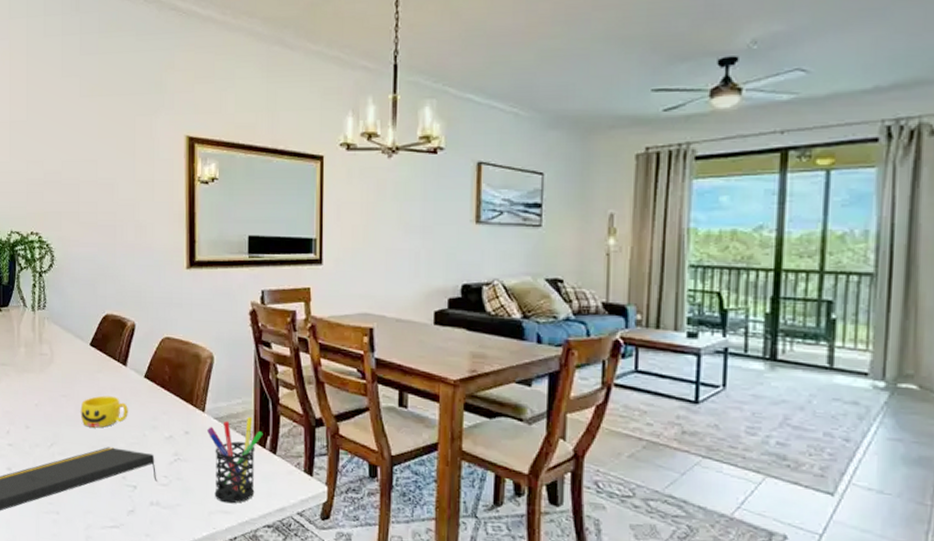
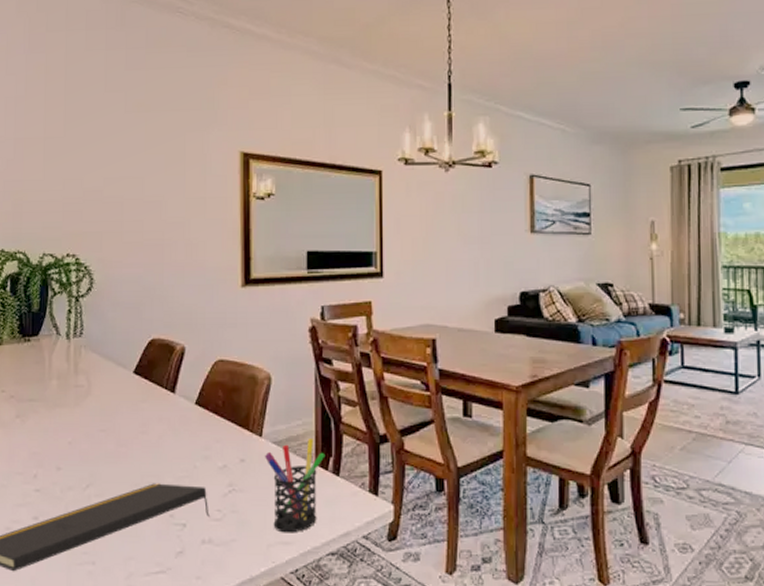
cup: present [80,395,128,428] -> none [121,427,177,463]

